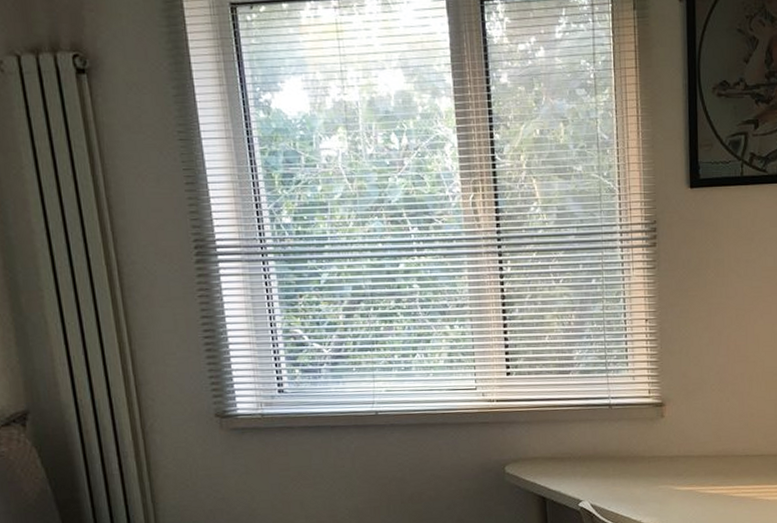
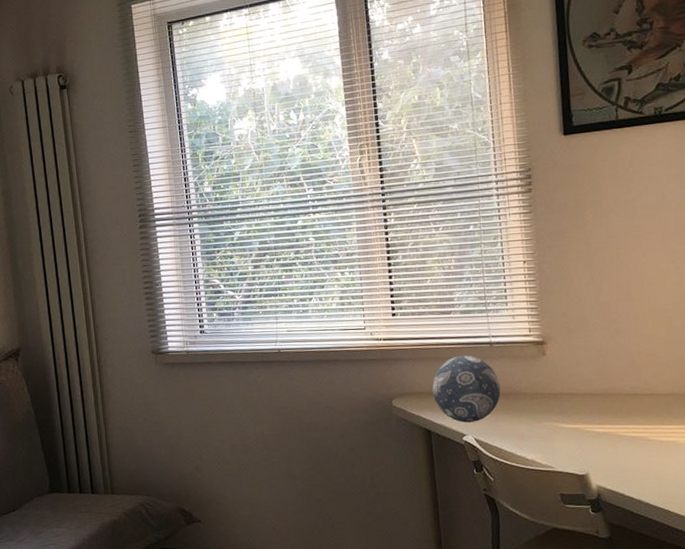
decorative ball: none [548,417,618,488] -> present [432,355,501,423]

